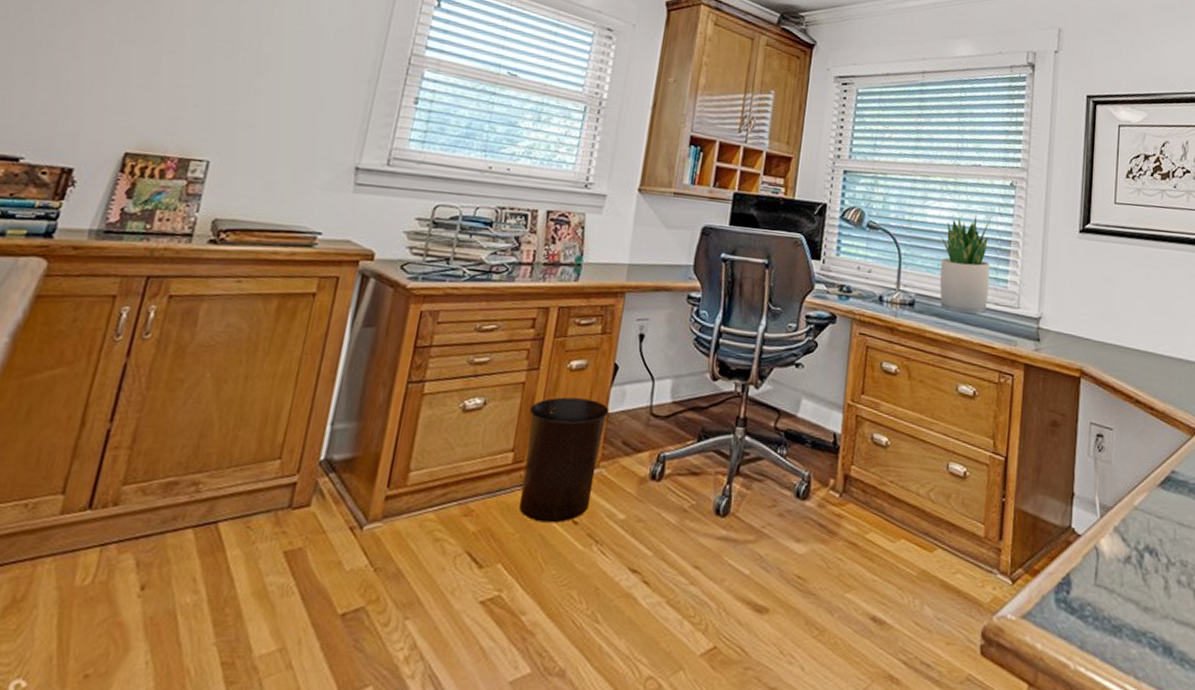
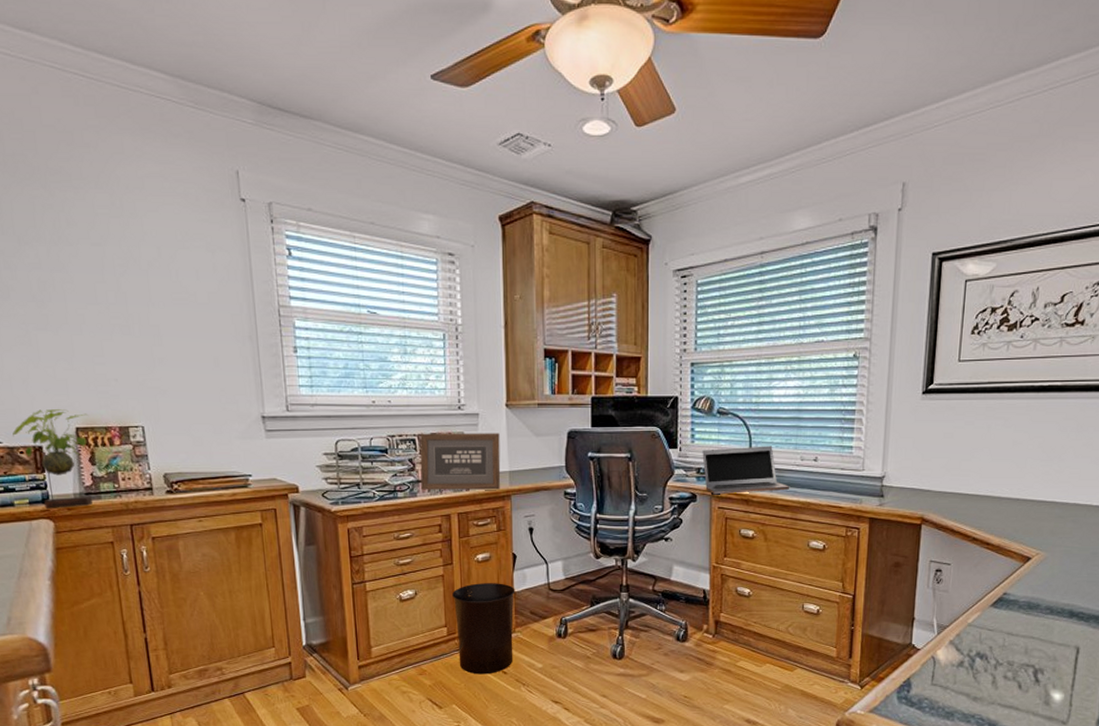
plant: none [41,126,146,248] -> present [12,409,92,510]
picture frame: none [520,208,626,284] -> present [420,433,501,490]
laptop: none [846,265,940,322] -> present [702,446,790,495]
planter: present [939,214,992,314] -> none [787,389,836,481]

